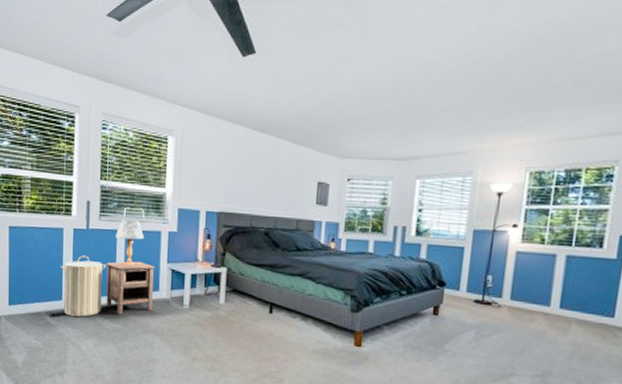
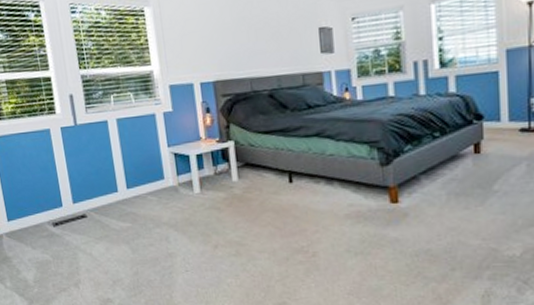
laundry hamper: present [60,255,106,317] -> none [54,154,106,223]
nightstand: present [106,261,155,315] -> none [102,150,162,212]
table lamp: present [116,220,145,266] -> none [107,106,139,158]

